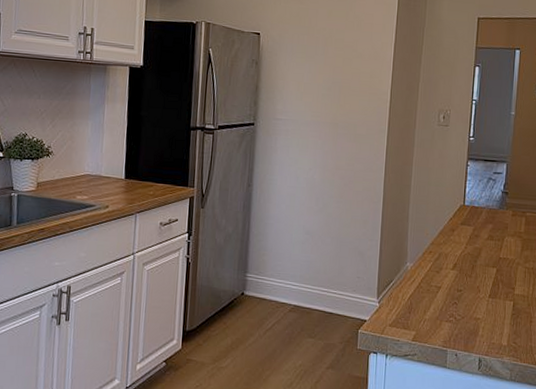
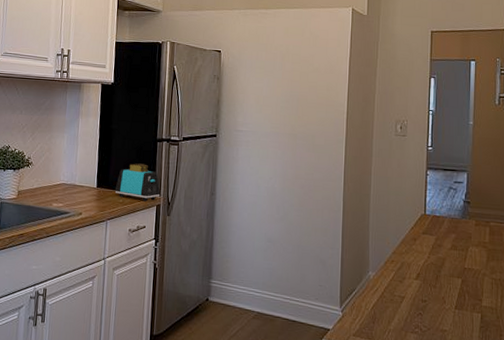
toaster: none [144,153,194,194] -> present [115,163,161,202]

